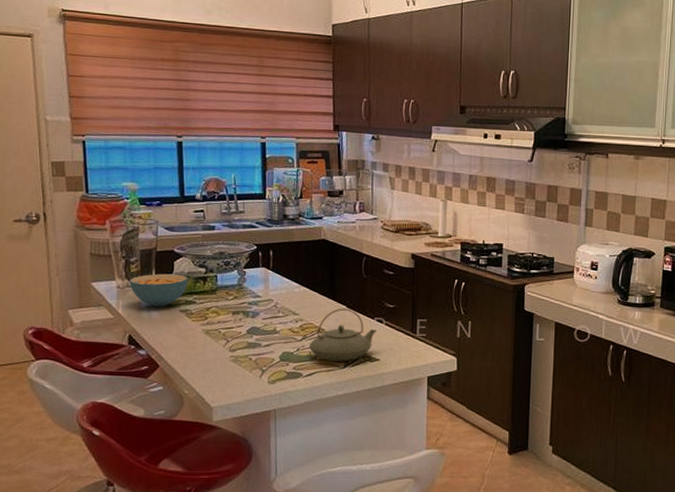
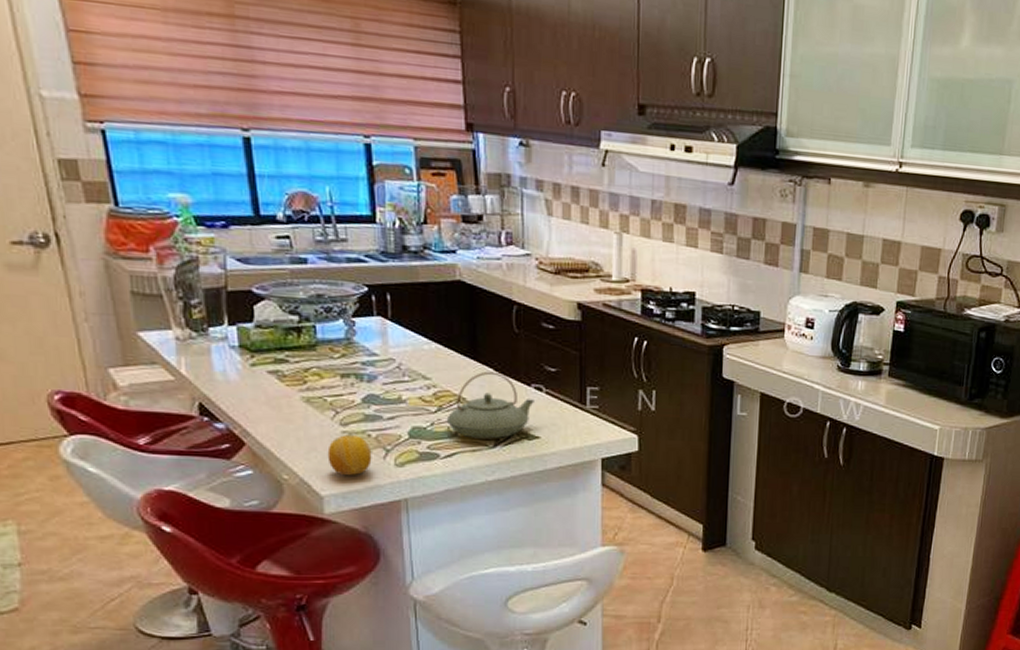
cereal bowl: present [128,273,188,307] -> none [191,321,275,366]
fruit: none [218,359,252,391] -> present [327,435,372,476]

